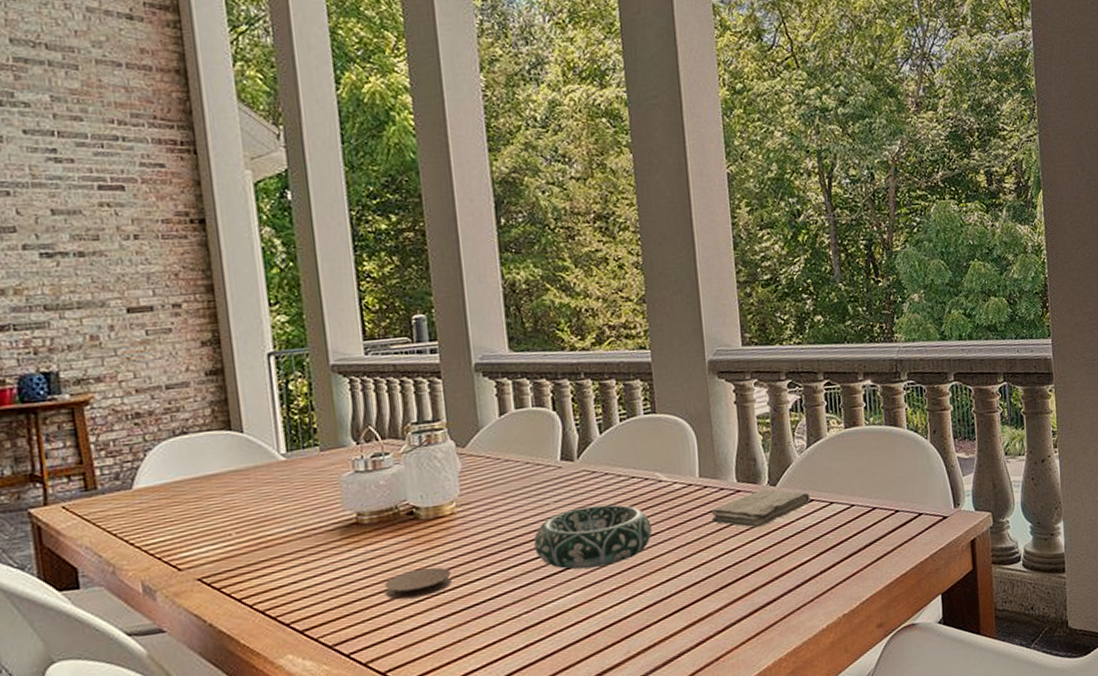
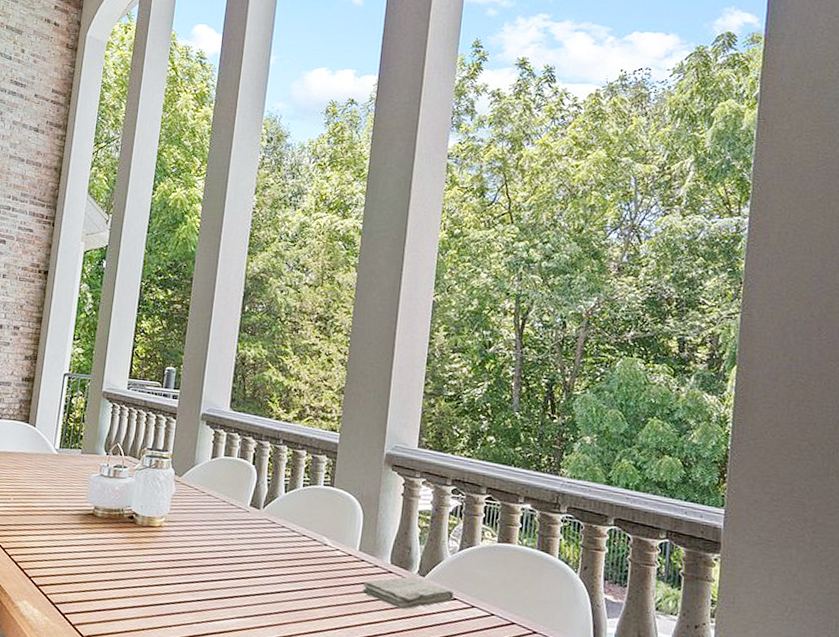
coaster: present [385,567,452,600] -> none [100,562,149,586]
decorative bowl: present [534,504,652,570] -> none [215,548,311,604]

